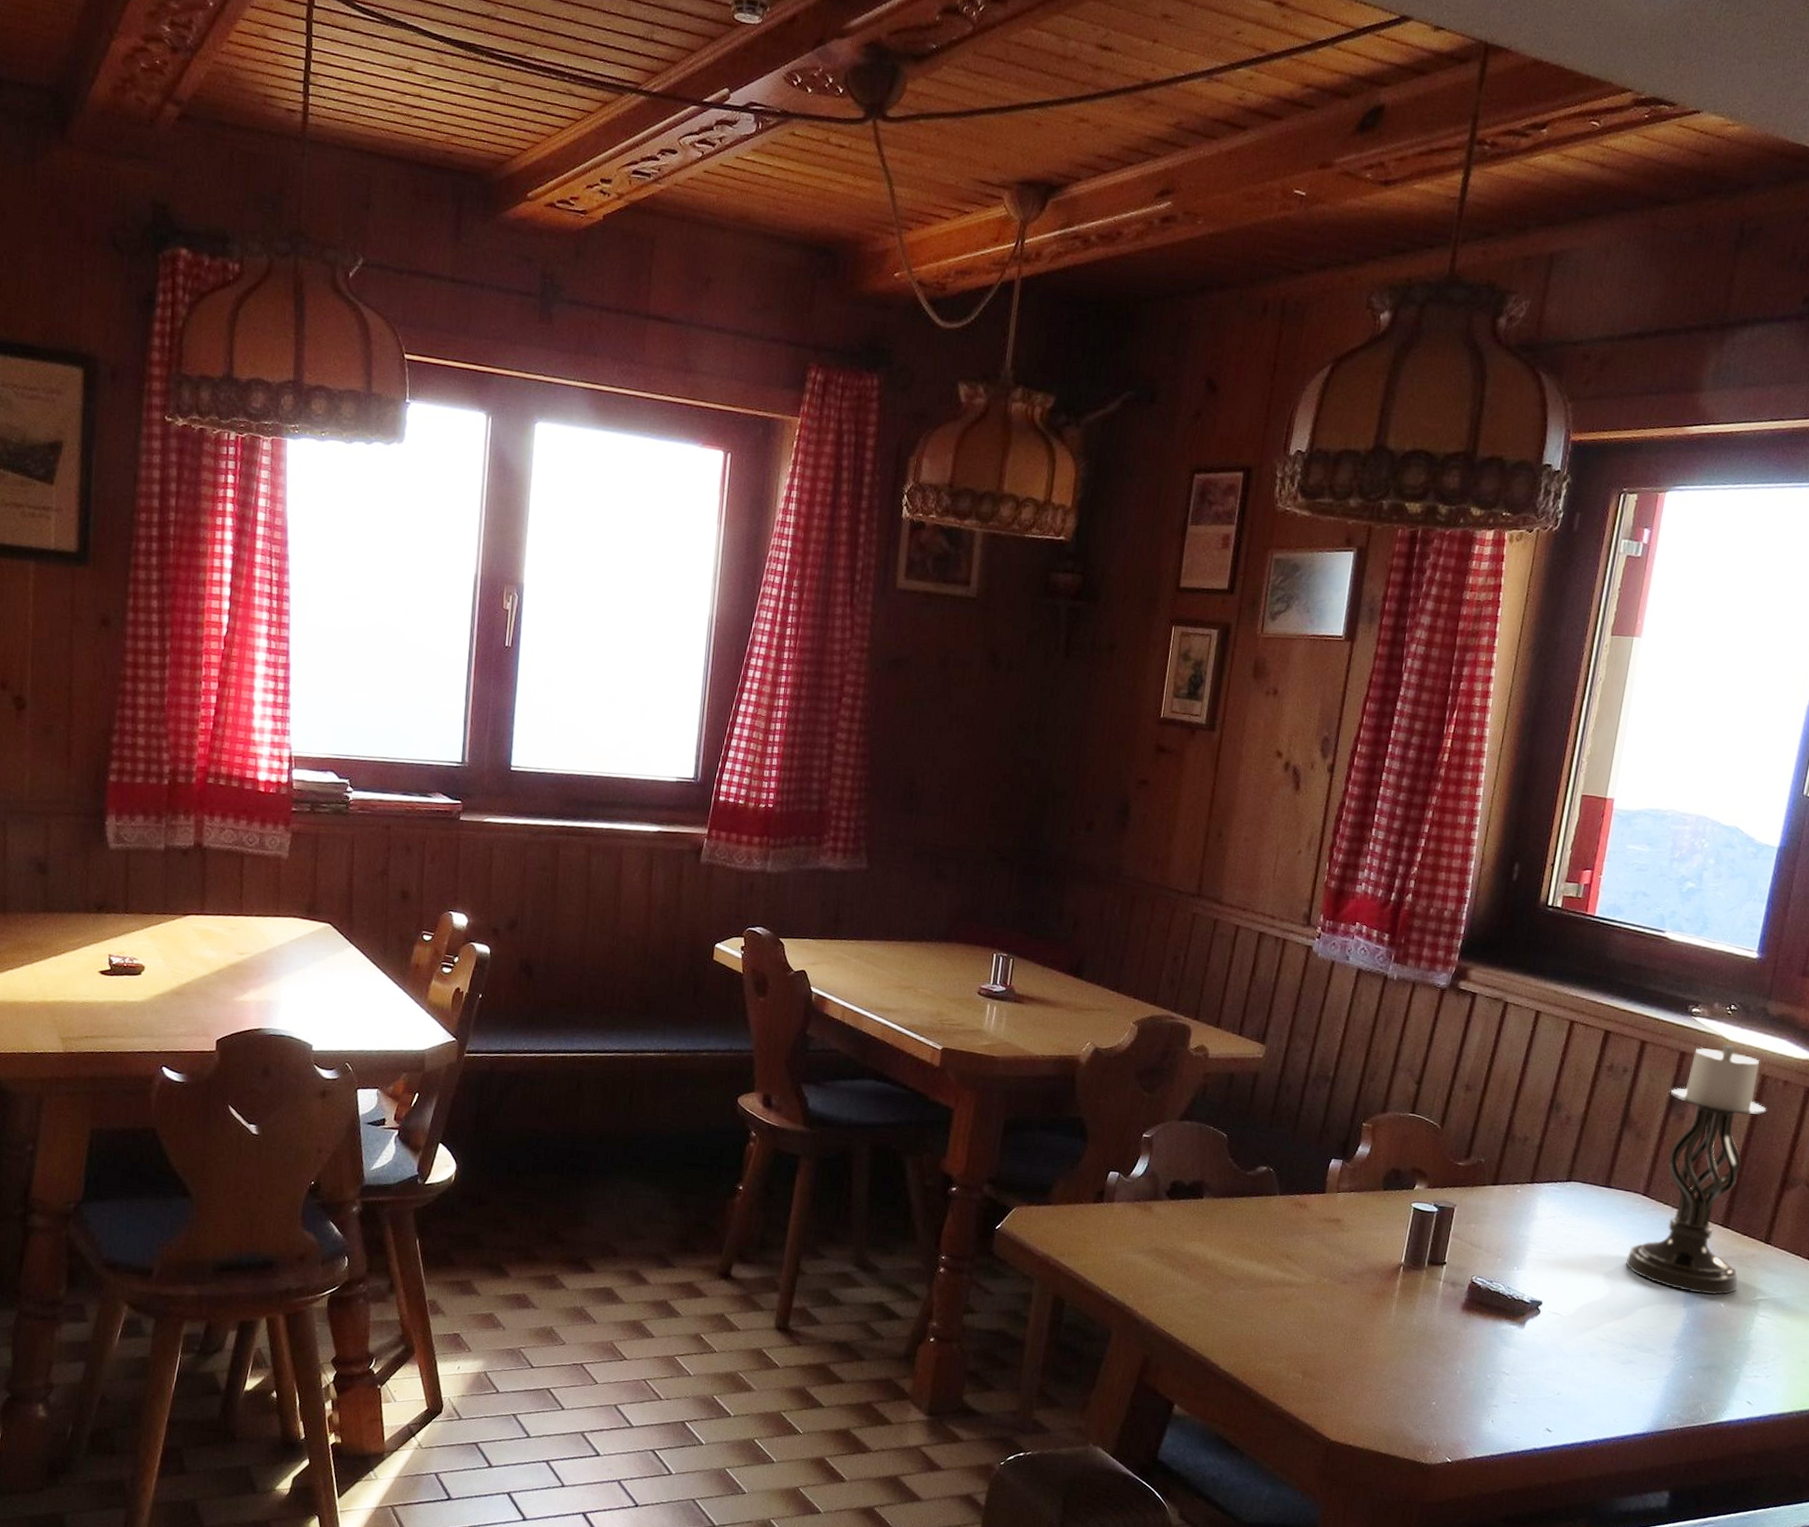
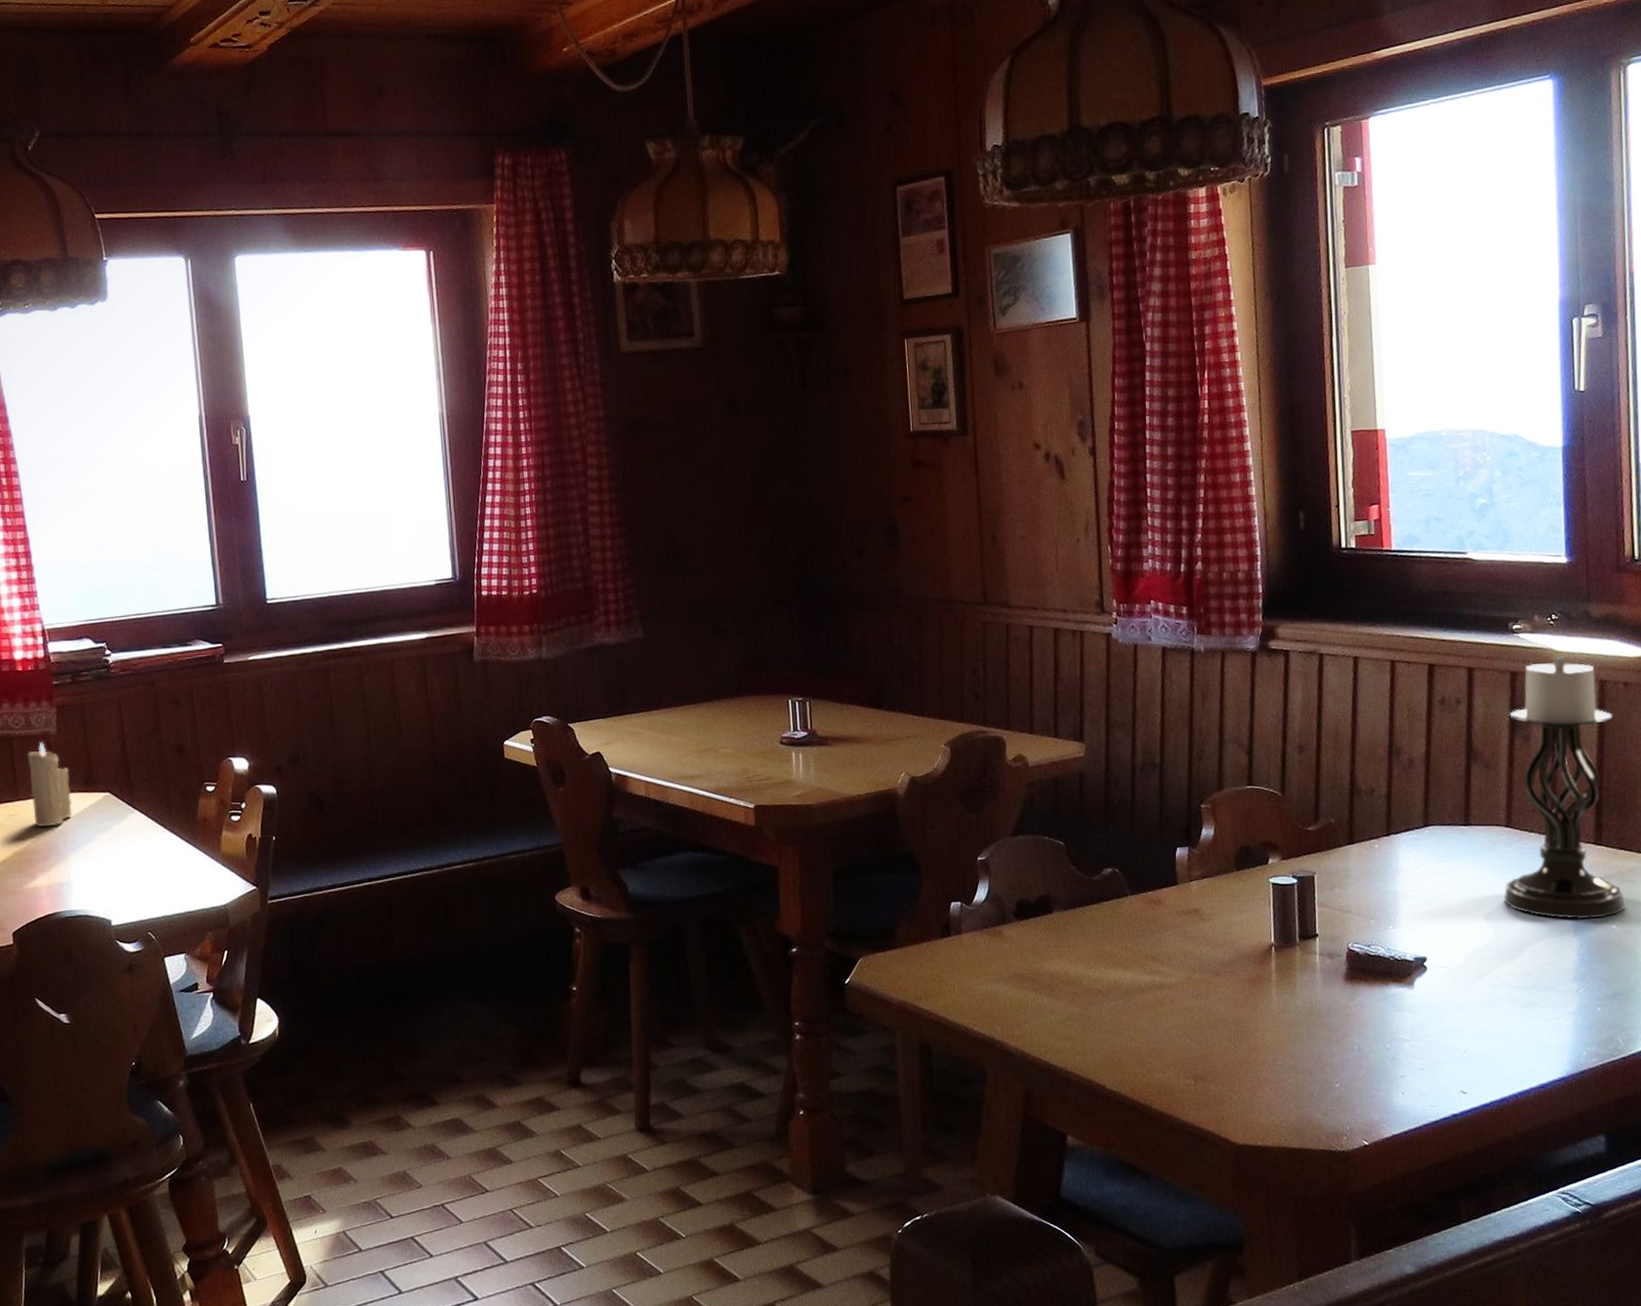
candle: none [254,864,295,946] -> present [28,742,72,827]

